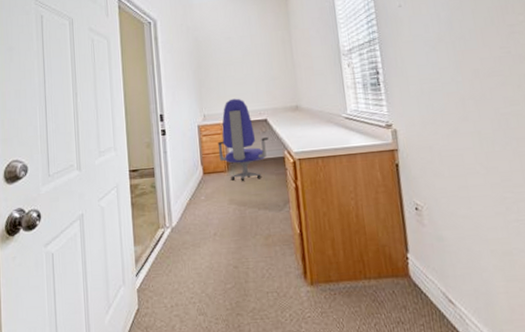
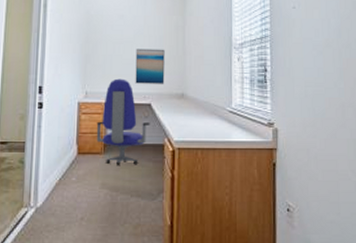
wall art: none [246,65,278,102] -> present [135,48,165,84]

